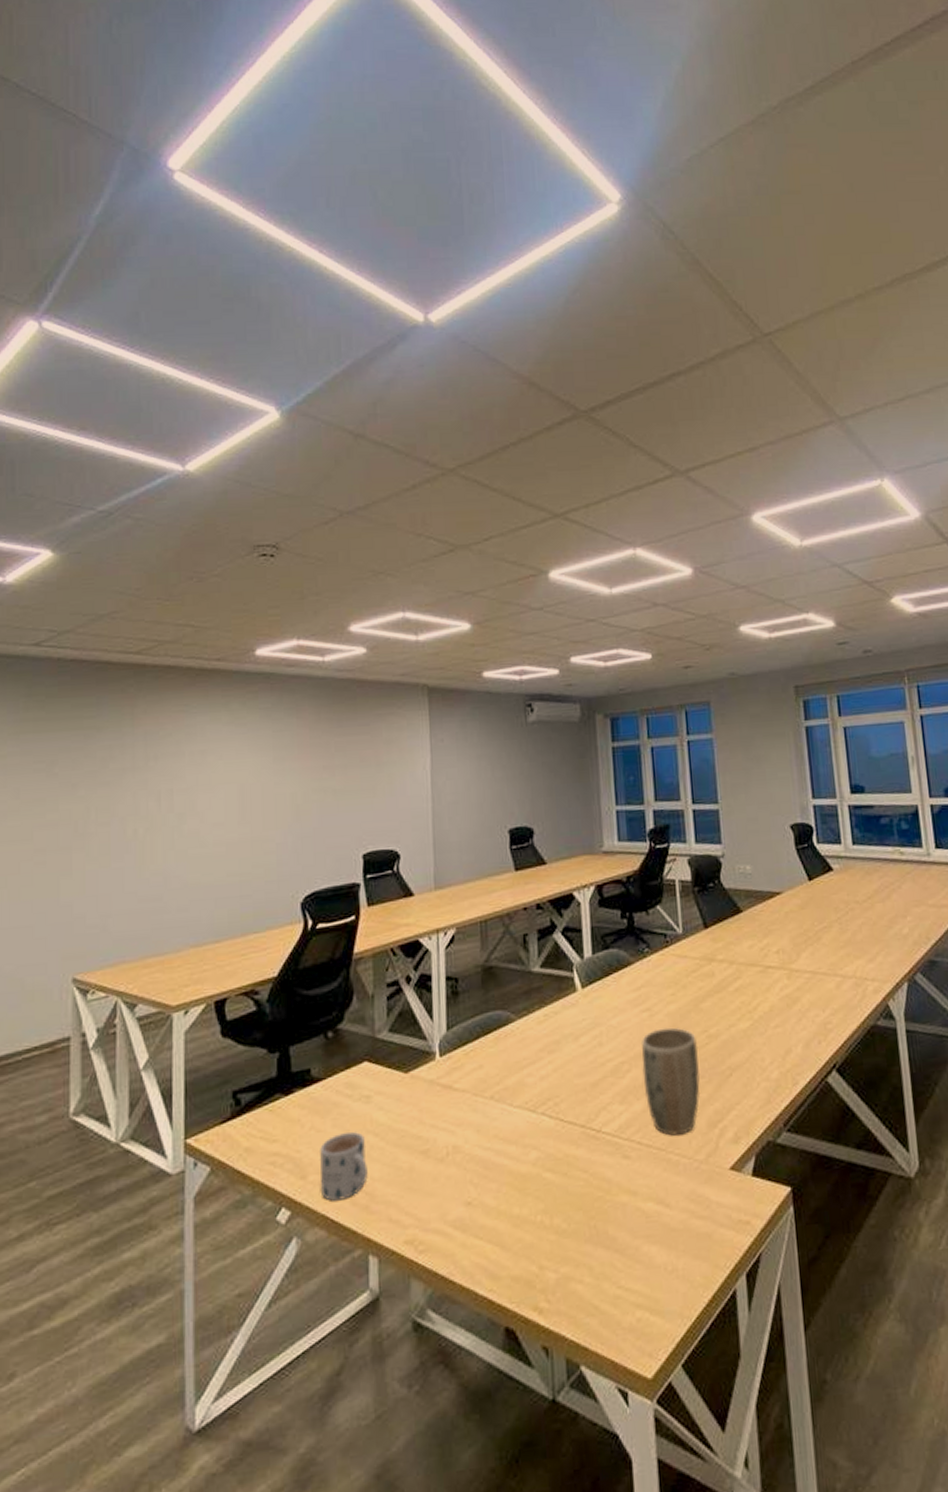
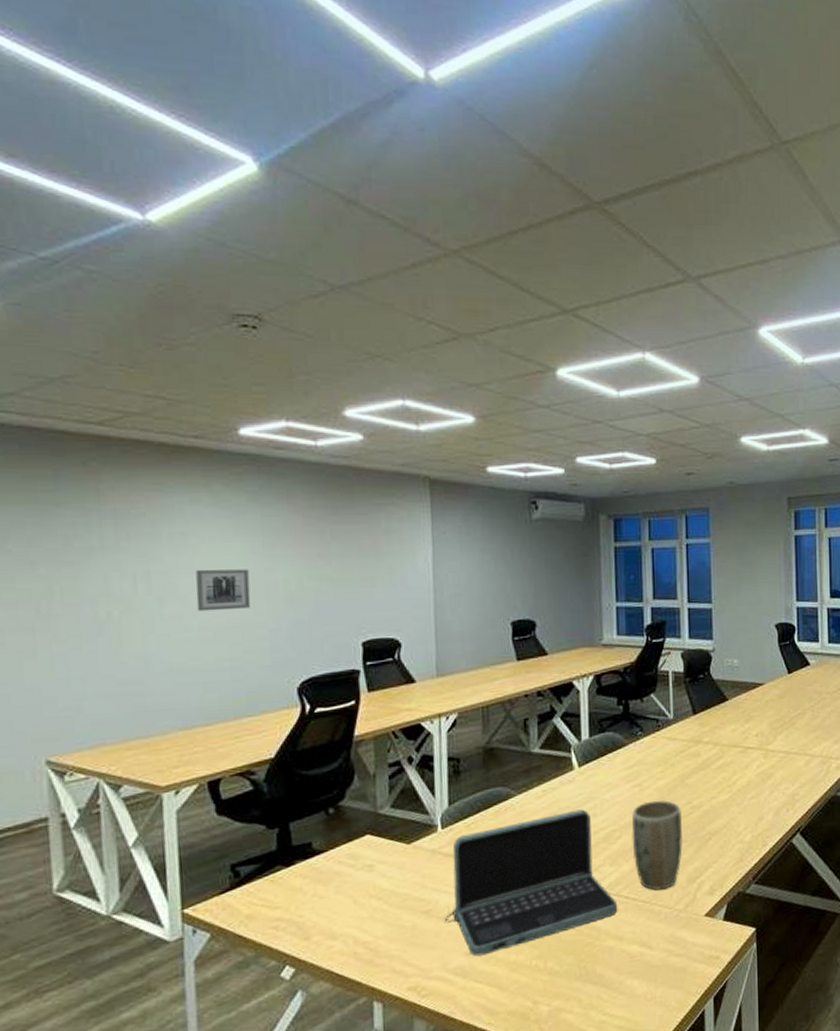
wall art: none [212,784,261,827] -> present [196,569,251,612]
mug: present [319,1132,368,1201] -> none [322,897,372,958]
laptop: none [442,1037,629,1207] -> present [444,809,617,956]

